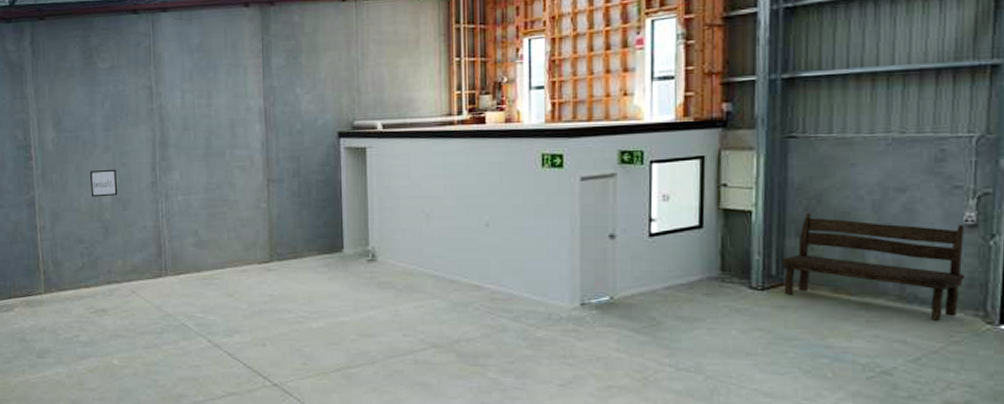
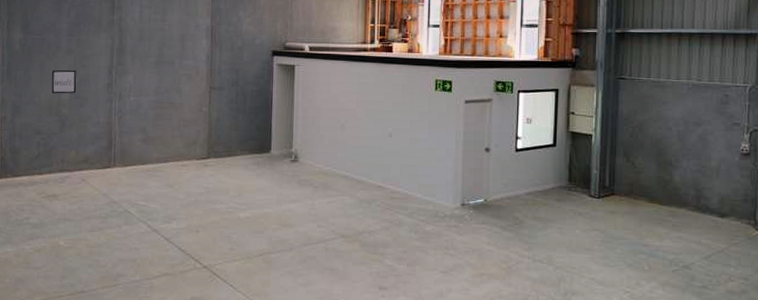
bench: present [780,213,966,321] -> none [612,139,742,227]

